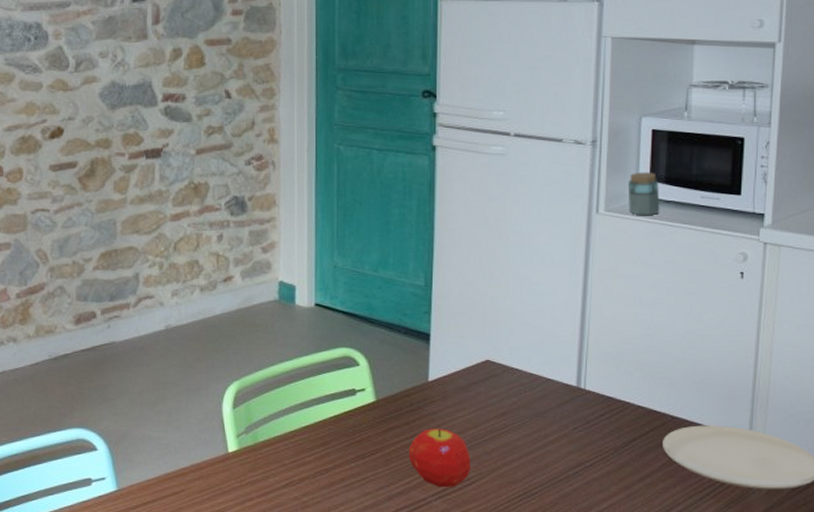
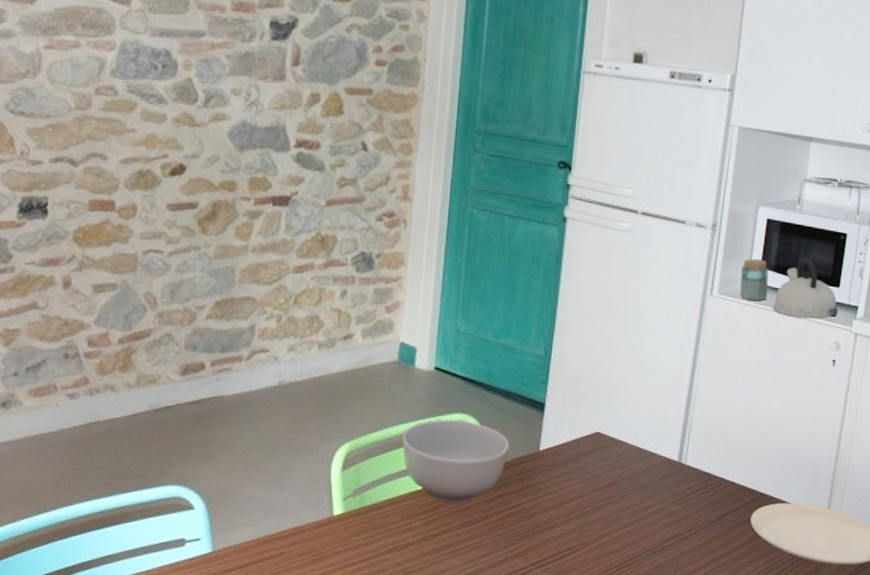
bowl: none [289,355,398,436] -> present [402,420,510,503]
fruit: present [408,429,470,488] -> none [513,498,573,557]
kettle: none [666,166,743,231] -> present [772,257,839,319]

